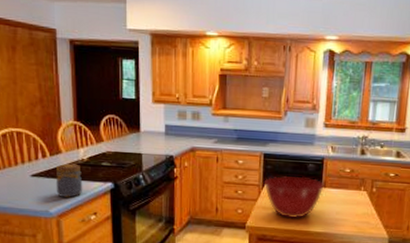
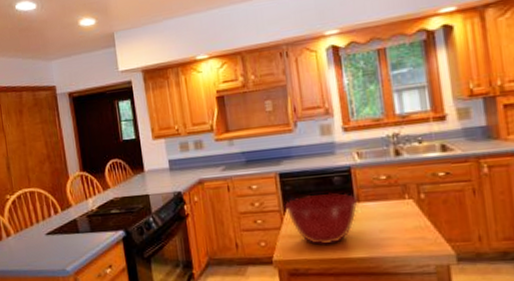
jar: present [55,164,83,198] -> none [68,216,96,253]

